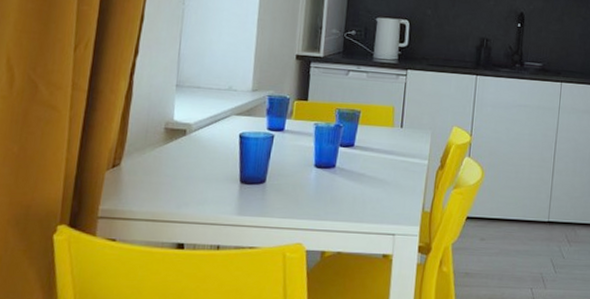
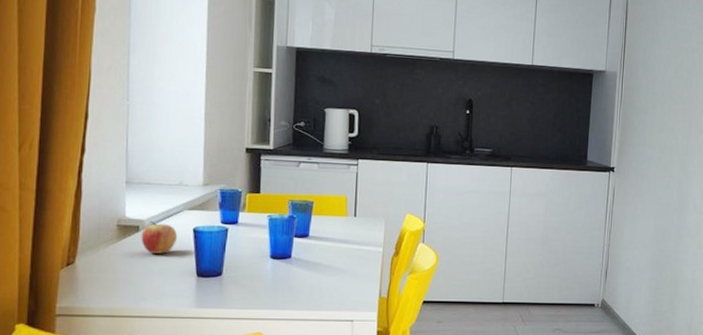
fruit: none [187,124,224,159] -> present [141,220,178,254]

